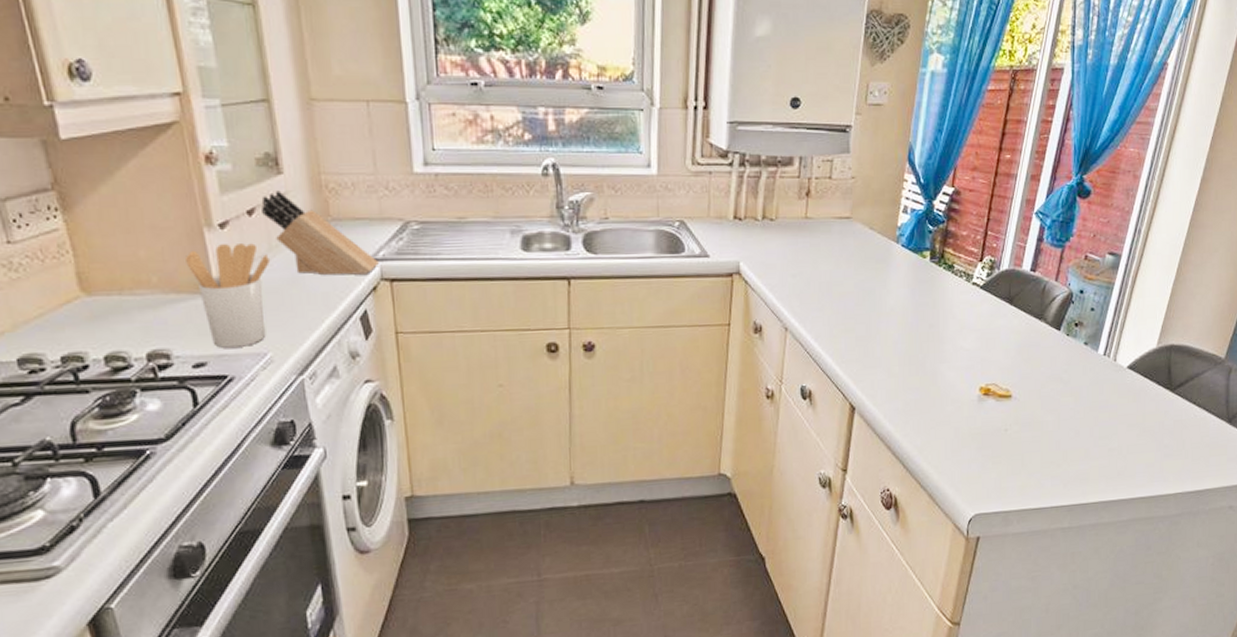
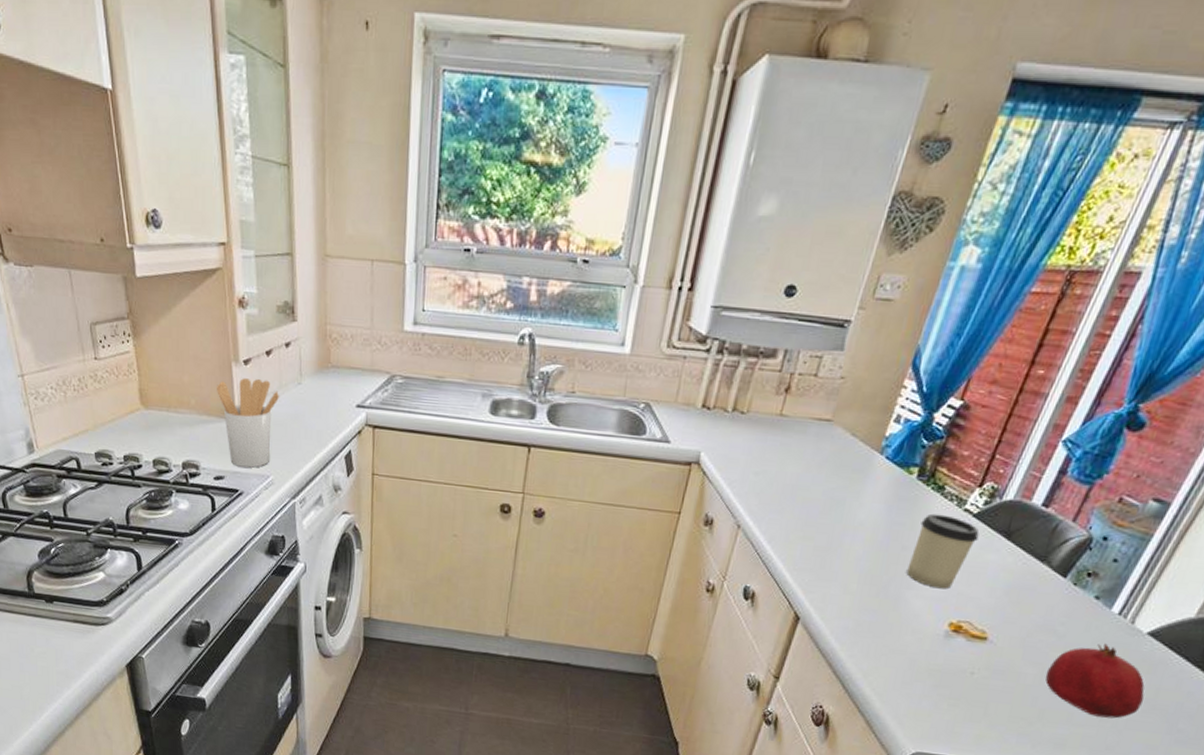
knife block: present [262,191,379,276] -> none [277,336,365,419]
cup: none [937,290,988,358] -> present [906,513,980,590]
fruit: none [1061,382,1135,448] -> present [1045,643,1145,719]

